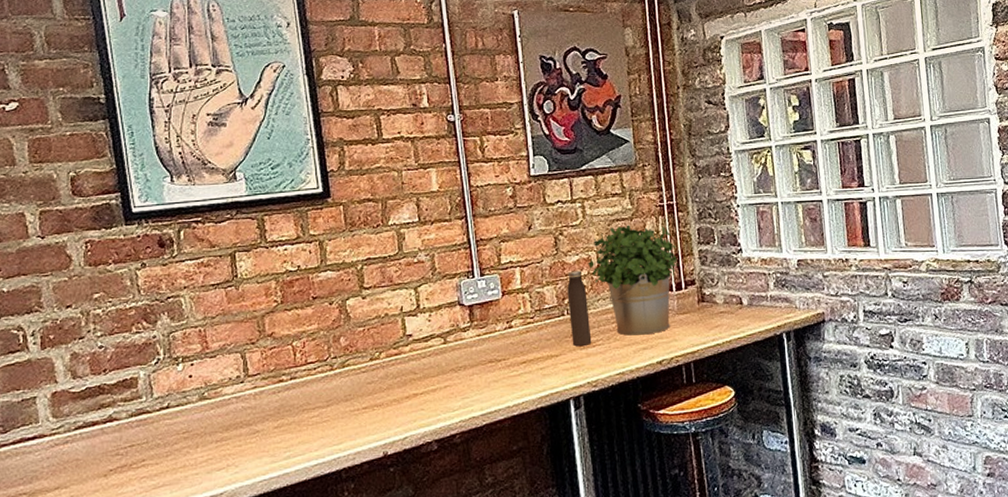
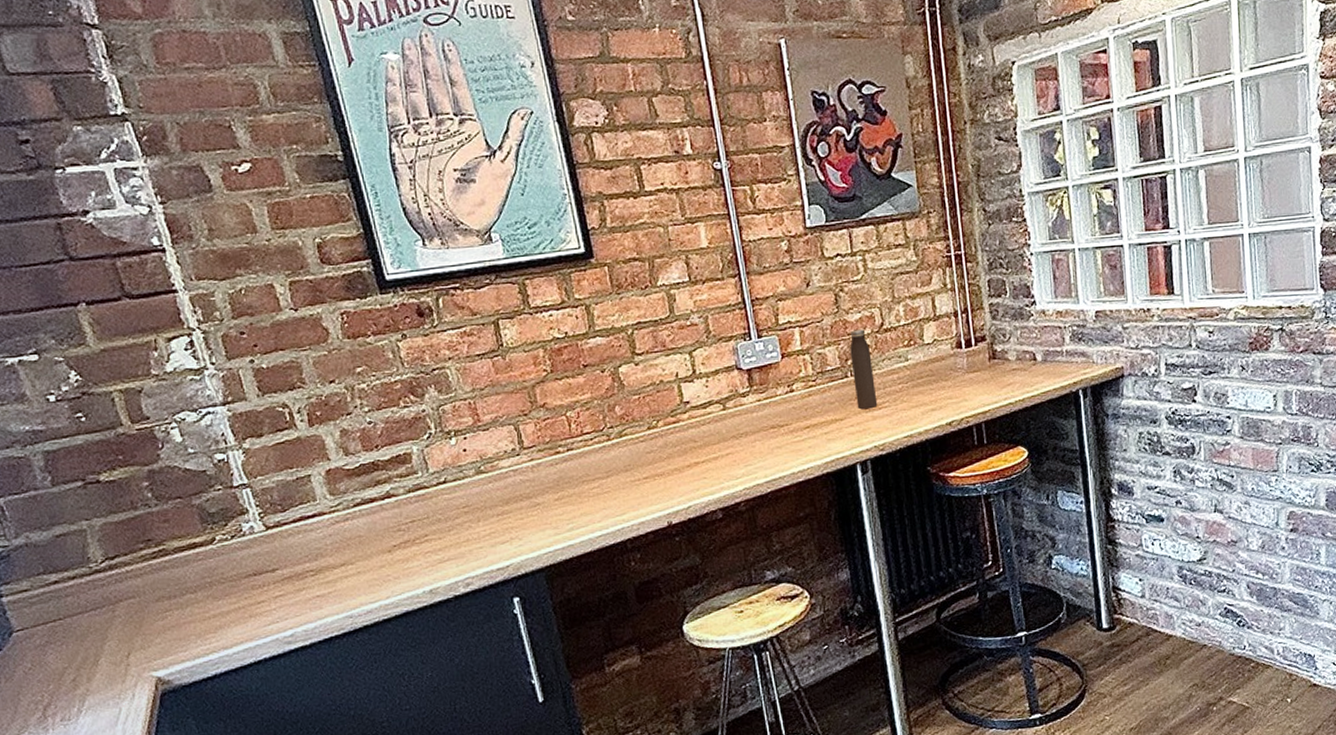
potted plant: present [587,225,679,336] -> none [870,278,968,397]

